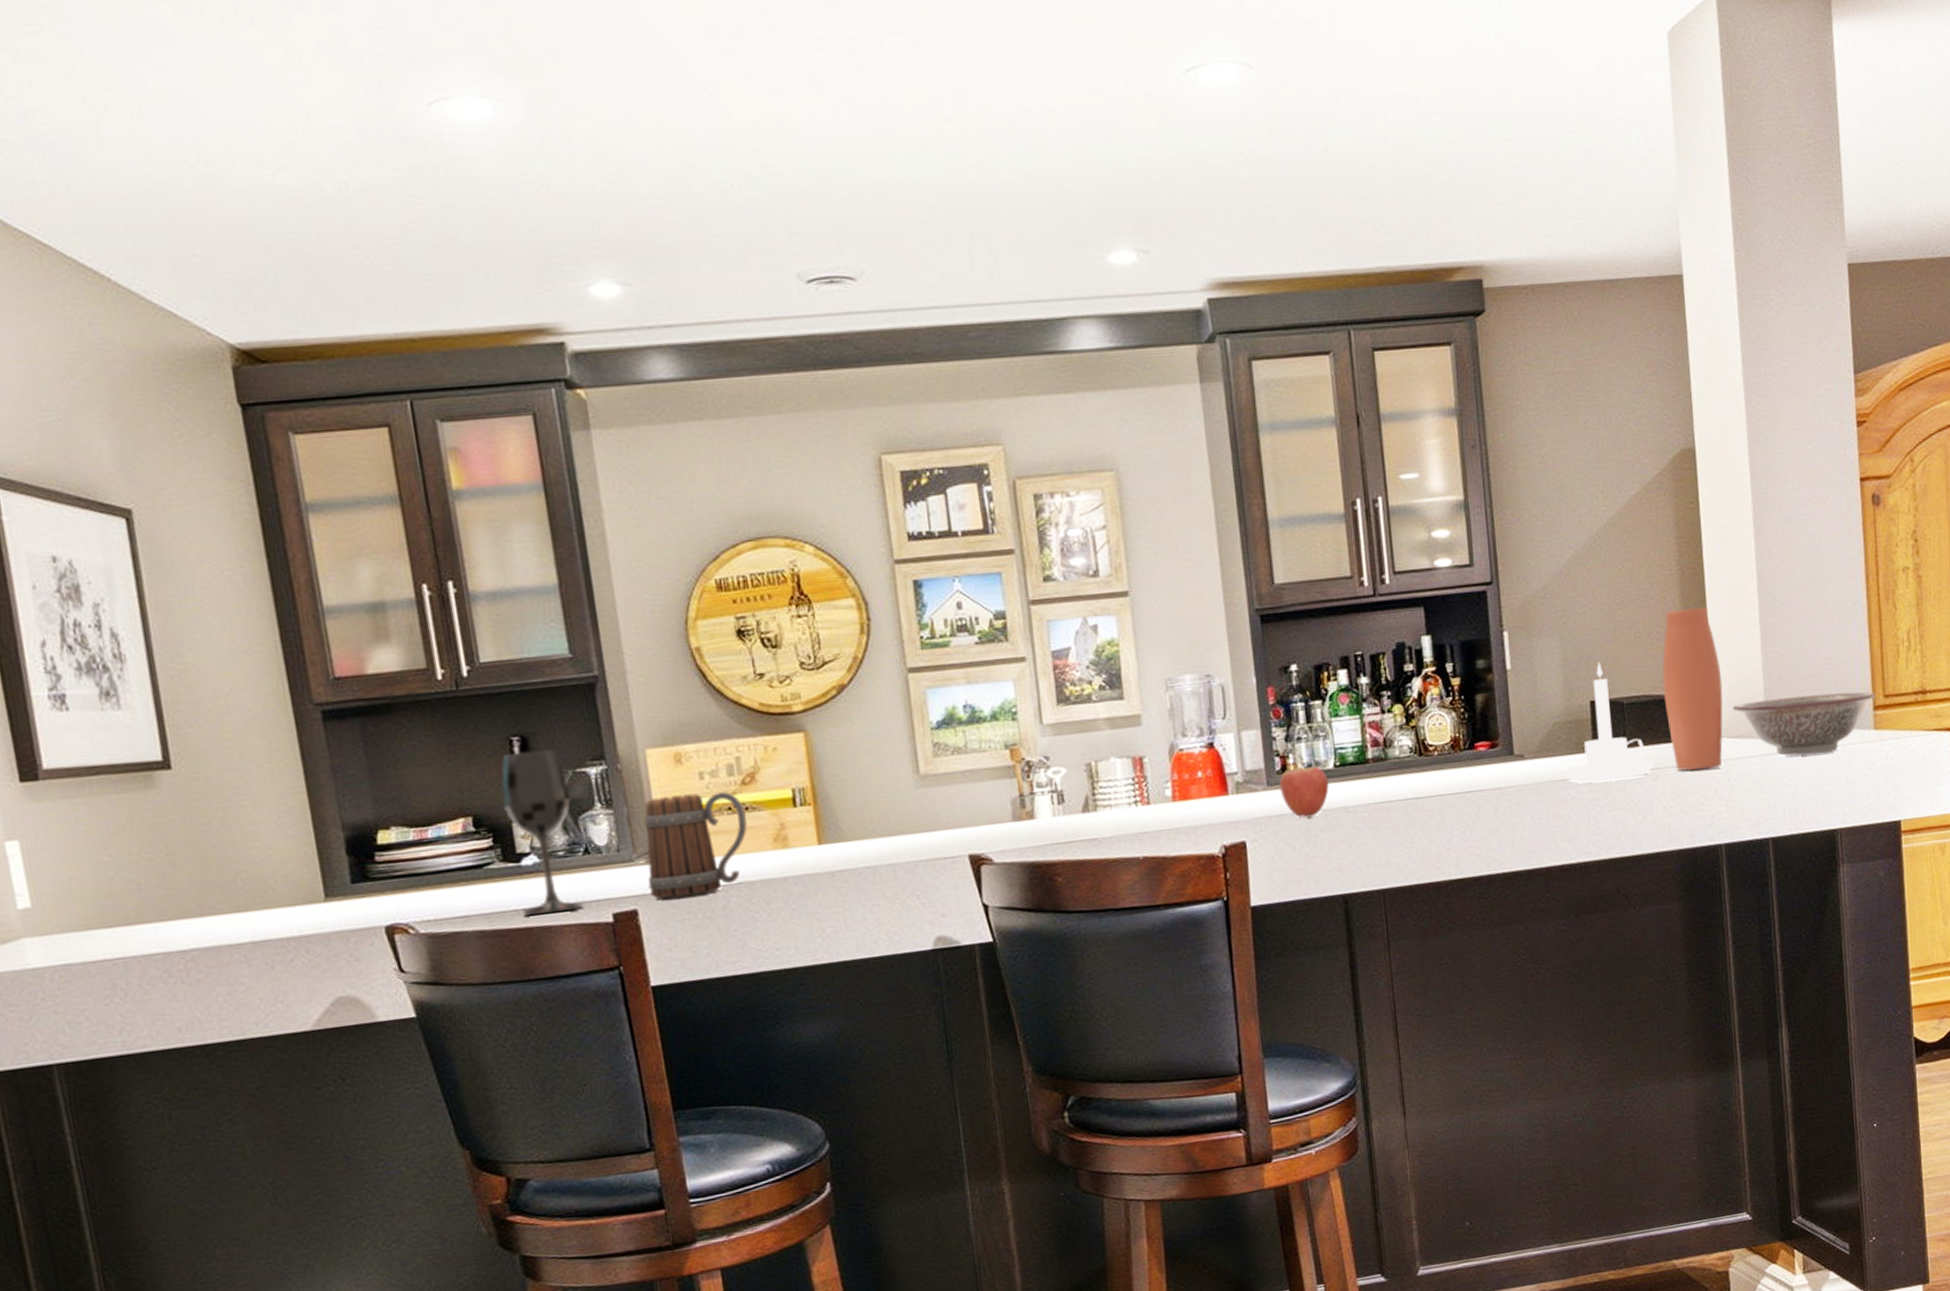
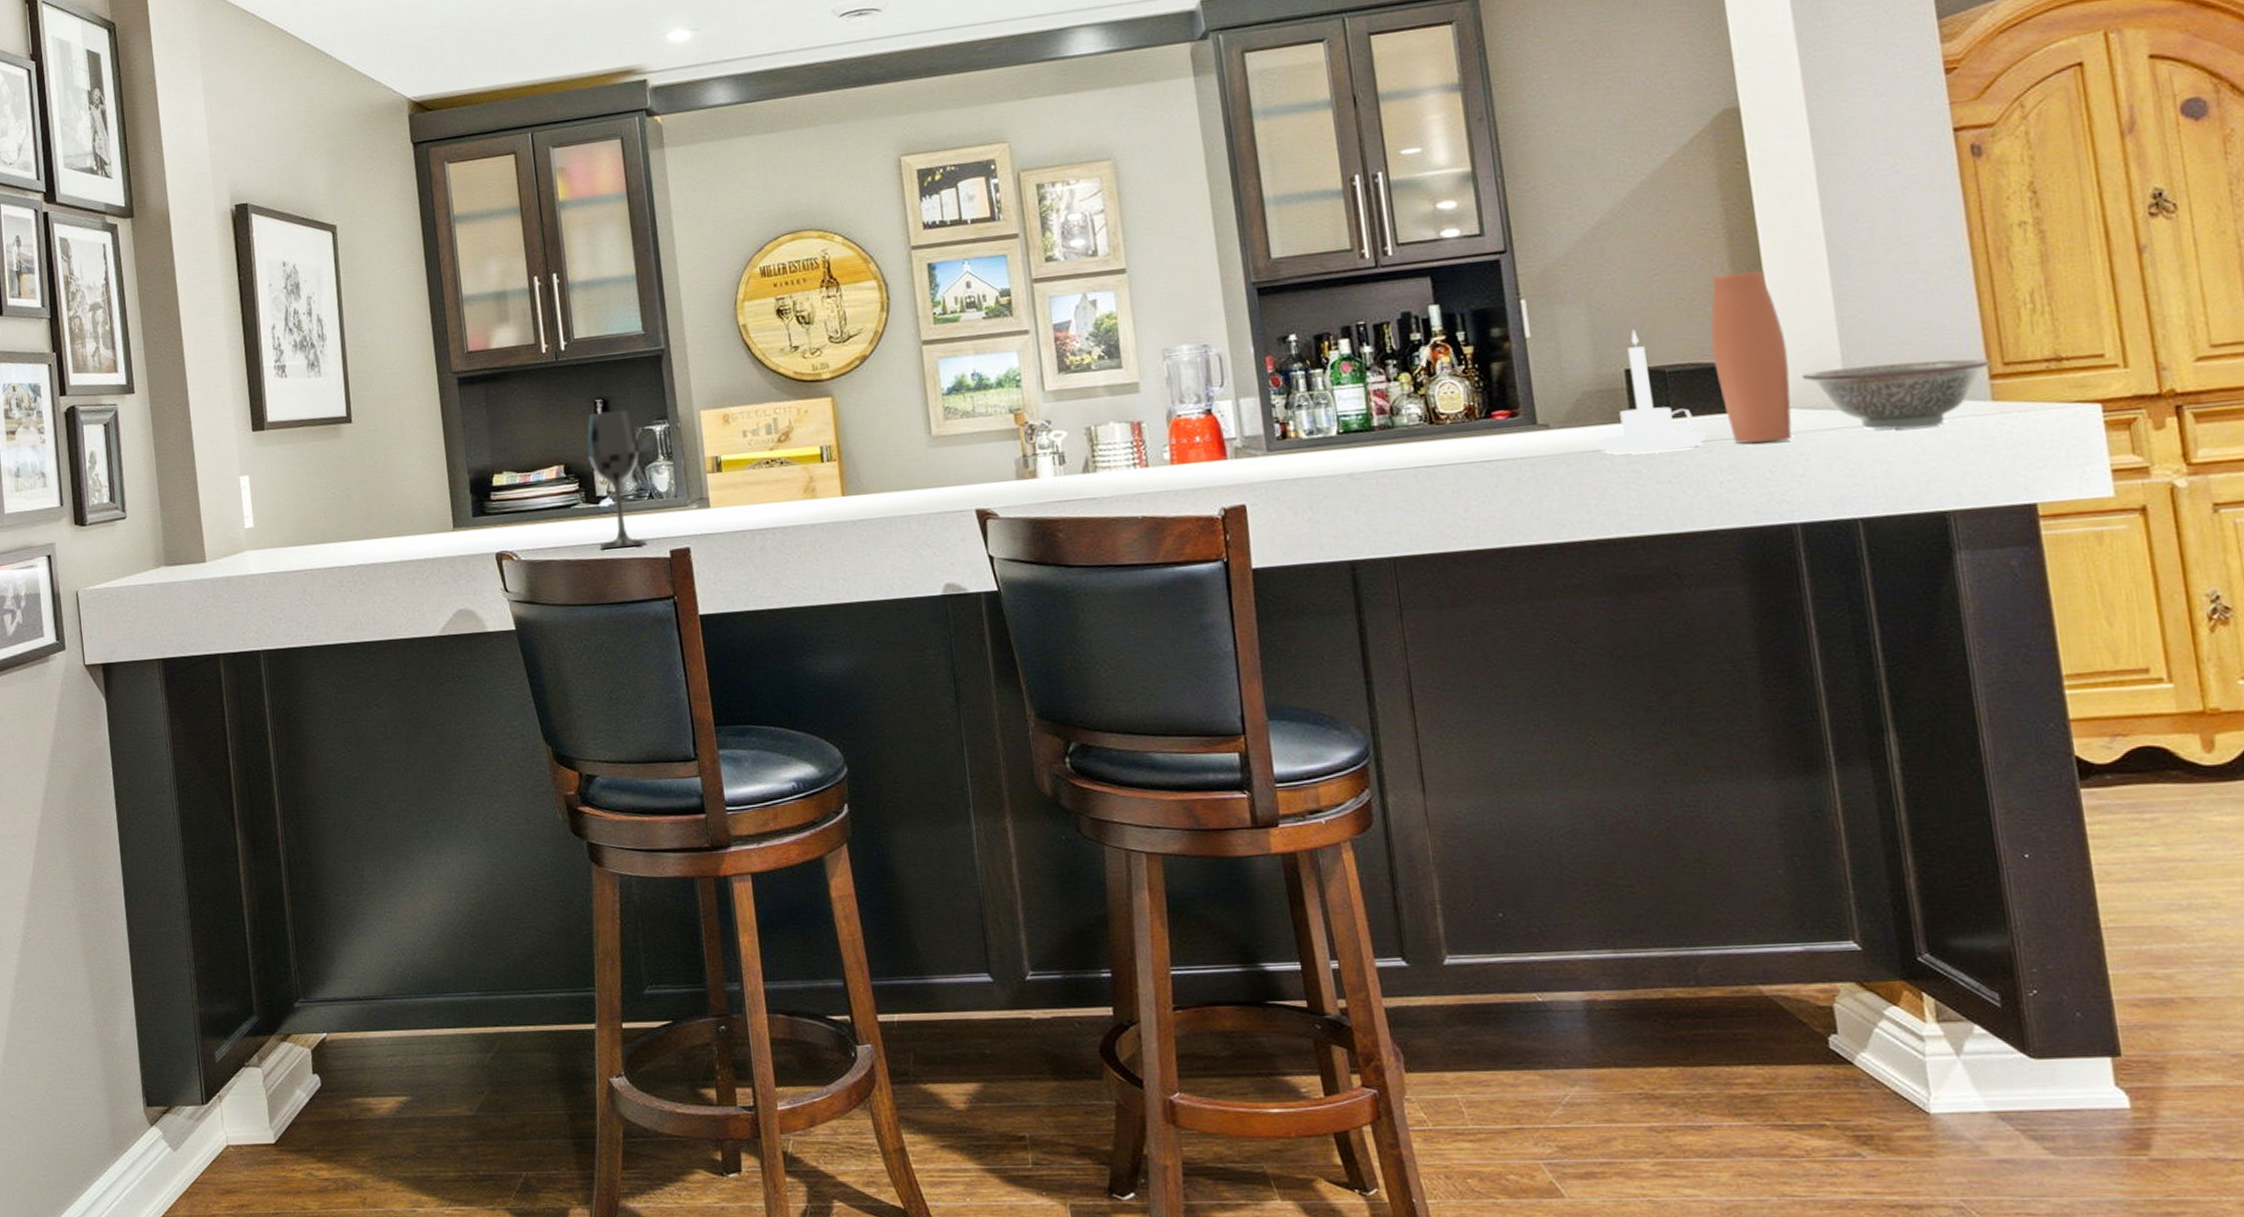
beer mug: present [643,791,747,900] -> none [697,448,782,540]
fruit: present [1279,755,1329,818] -> none [1279,422,1333,483]

